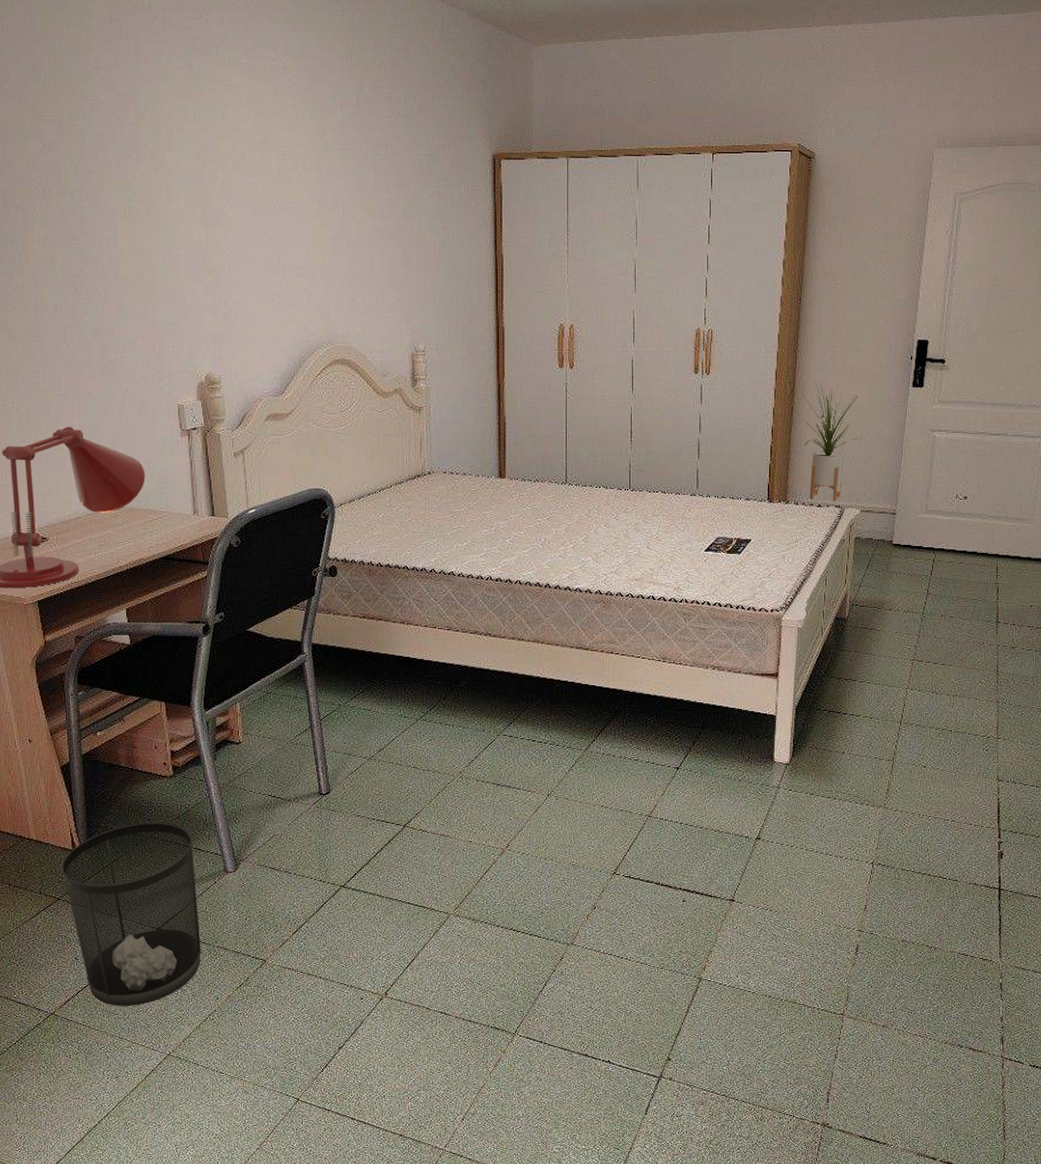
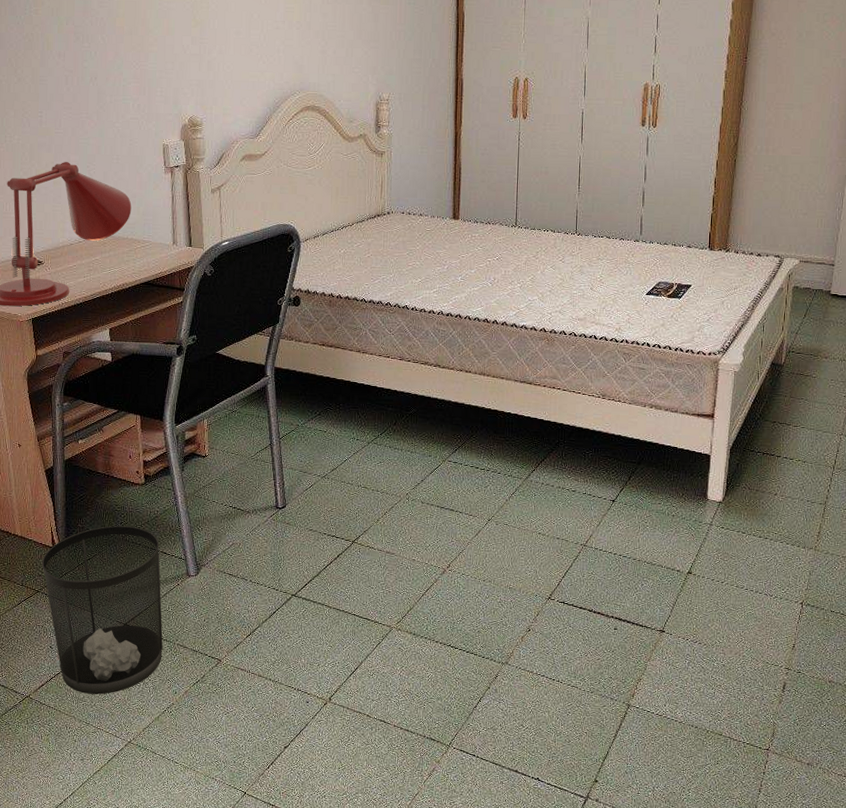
house plant: present [795,380,863,502] -> none [738,135,804,252]

